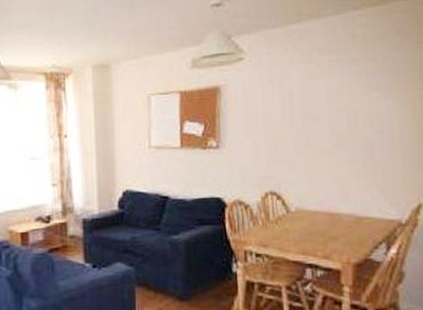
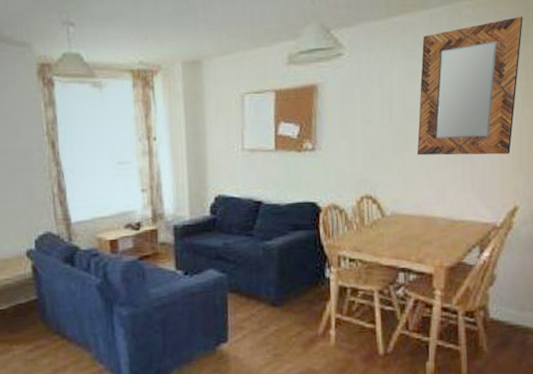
home mirror: none [318,24,415,154] -> present [417,16,523,156]

